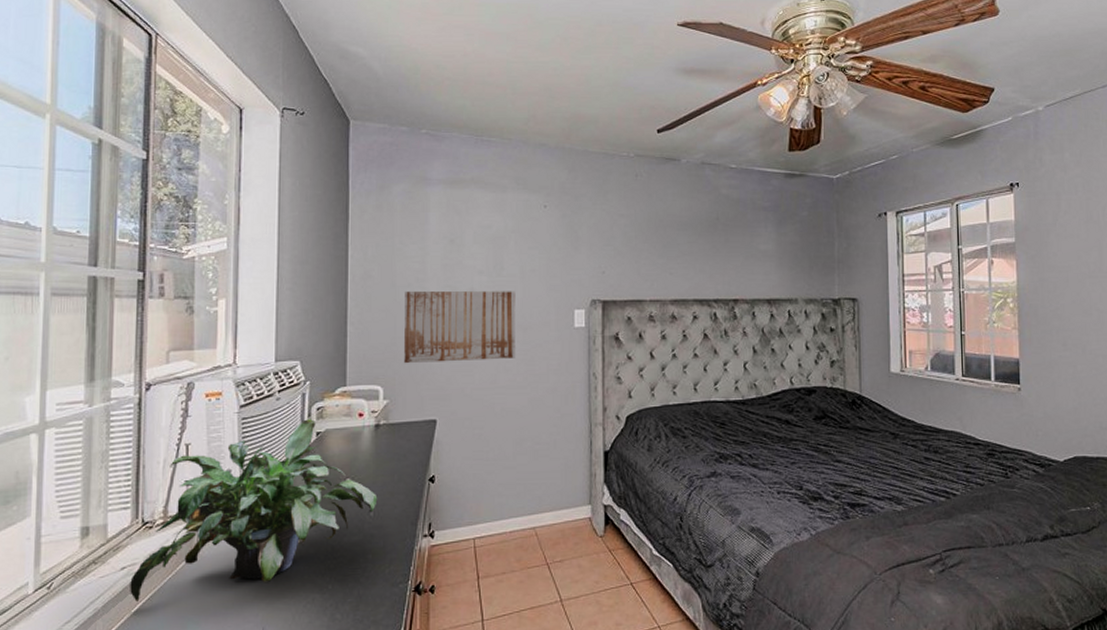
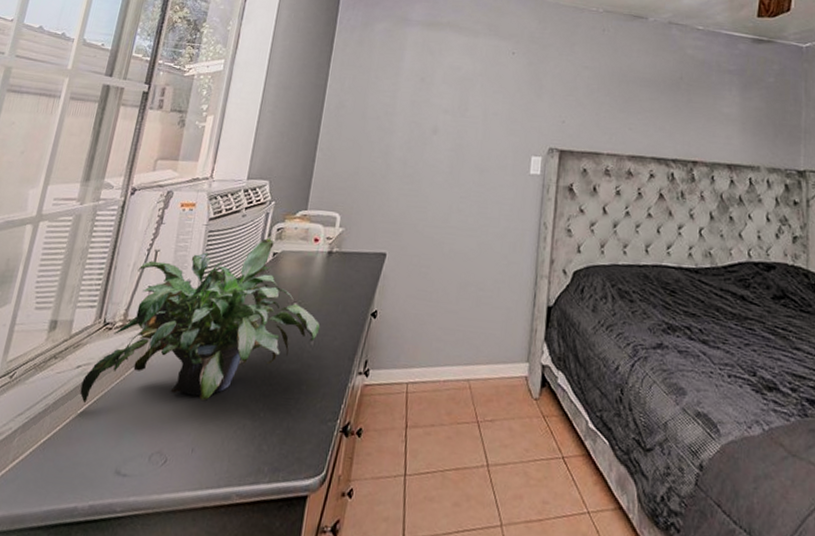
wall art: present [404,290,516,364] -> none [363,123,477,199]

